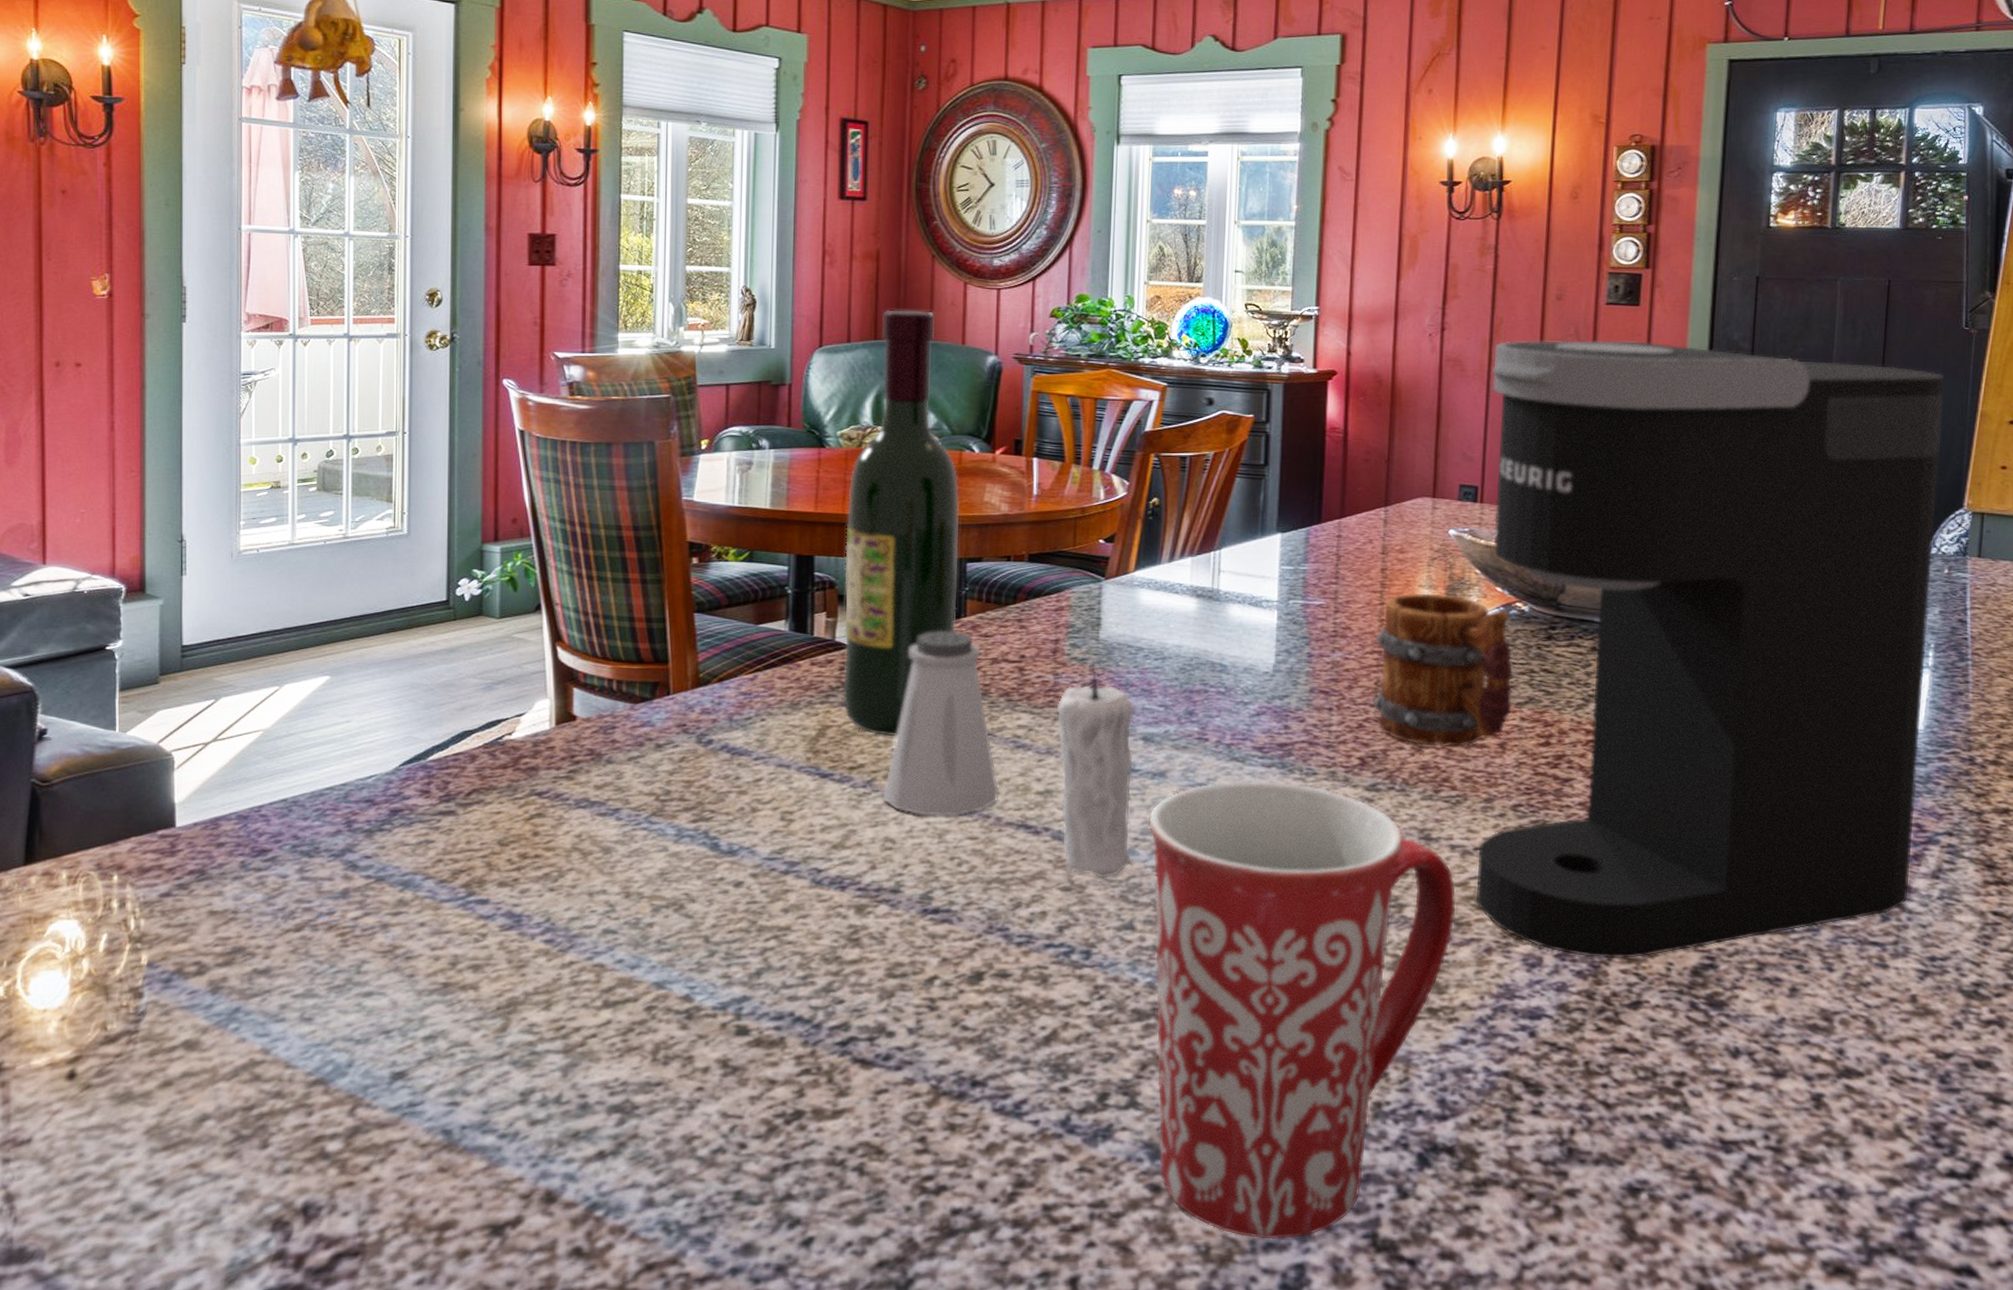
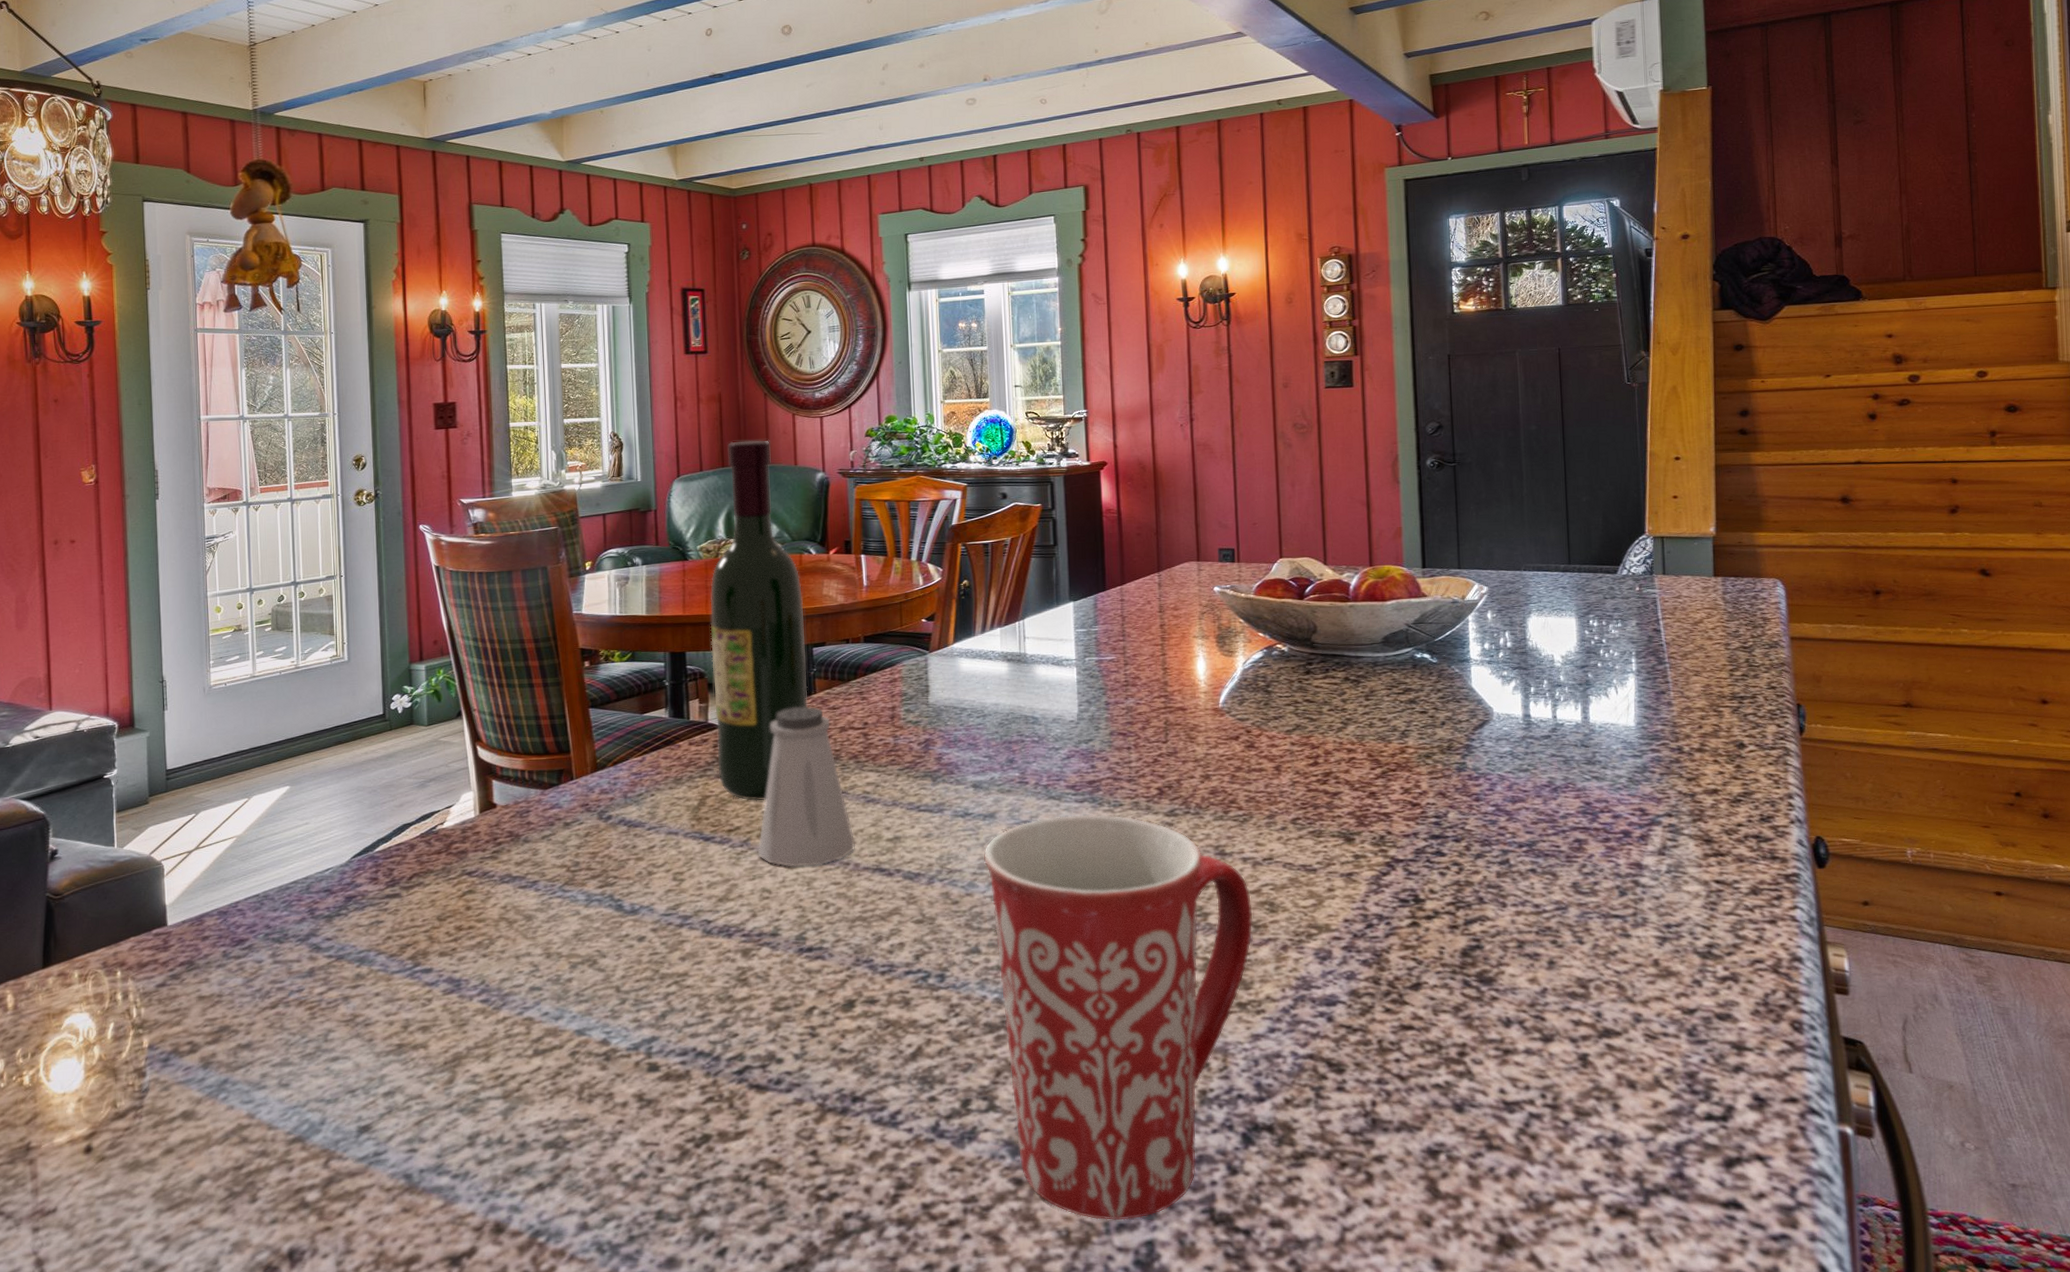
candle: present [1056,659,1135,878] -> none [898,721,972,910]
mug: present [1372,593,1513,748] -> none [1161,642,1282,774]
coffee maker: present [1476,340,1945,959] -> none [1236,416,1640,948]

